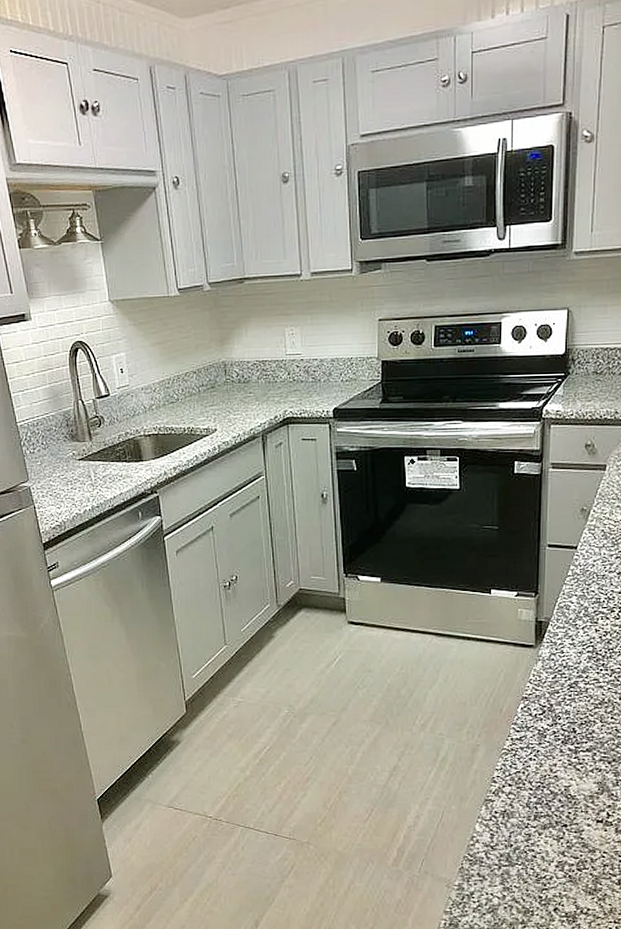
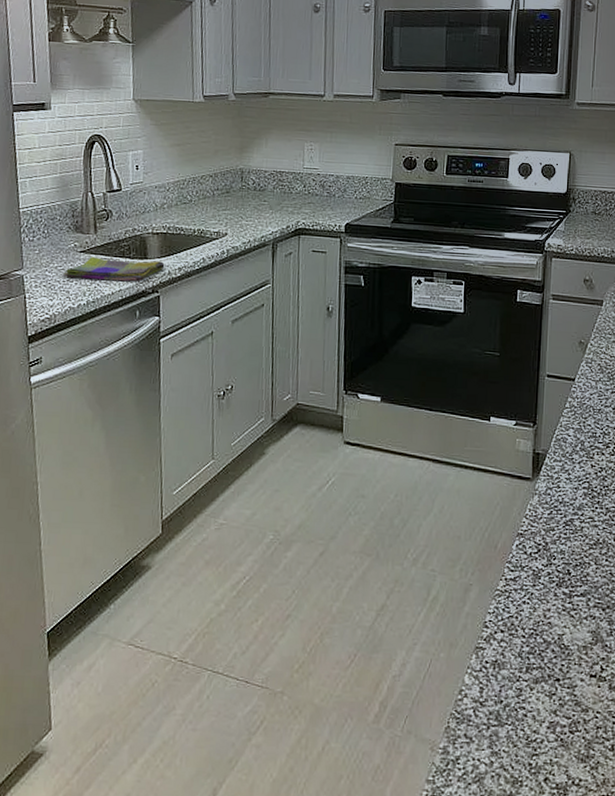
dish towel: none [66,462,160,485] -> present [63,257,165,282]

